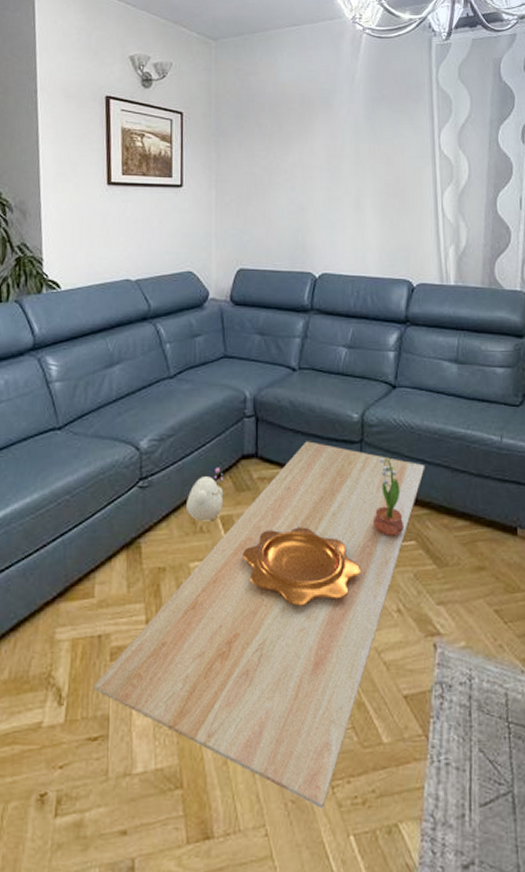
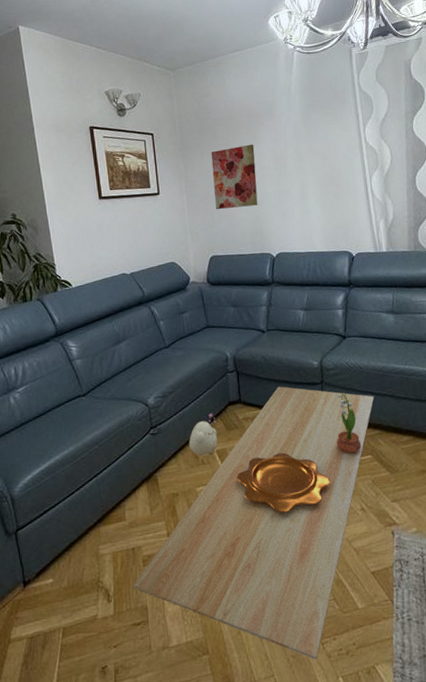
wall art: none [250,137,304,213] -> present [211,144,258,209]

